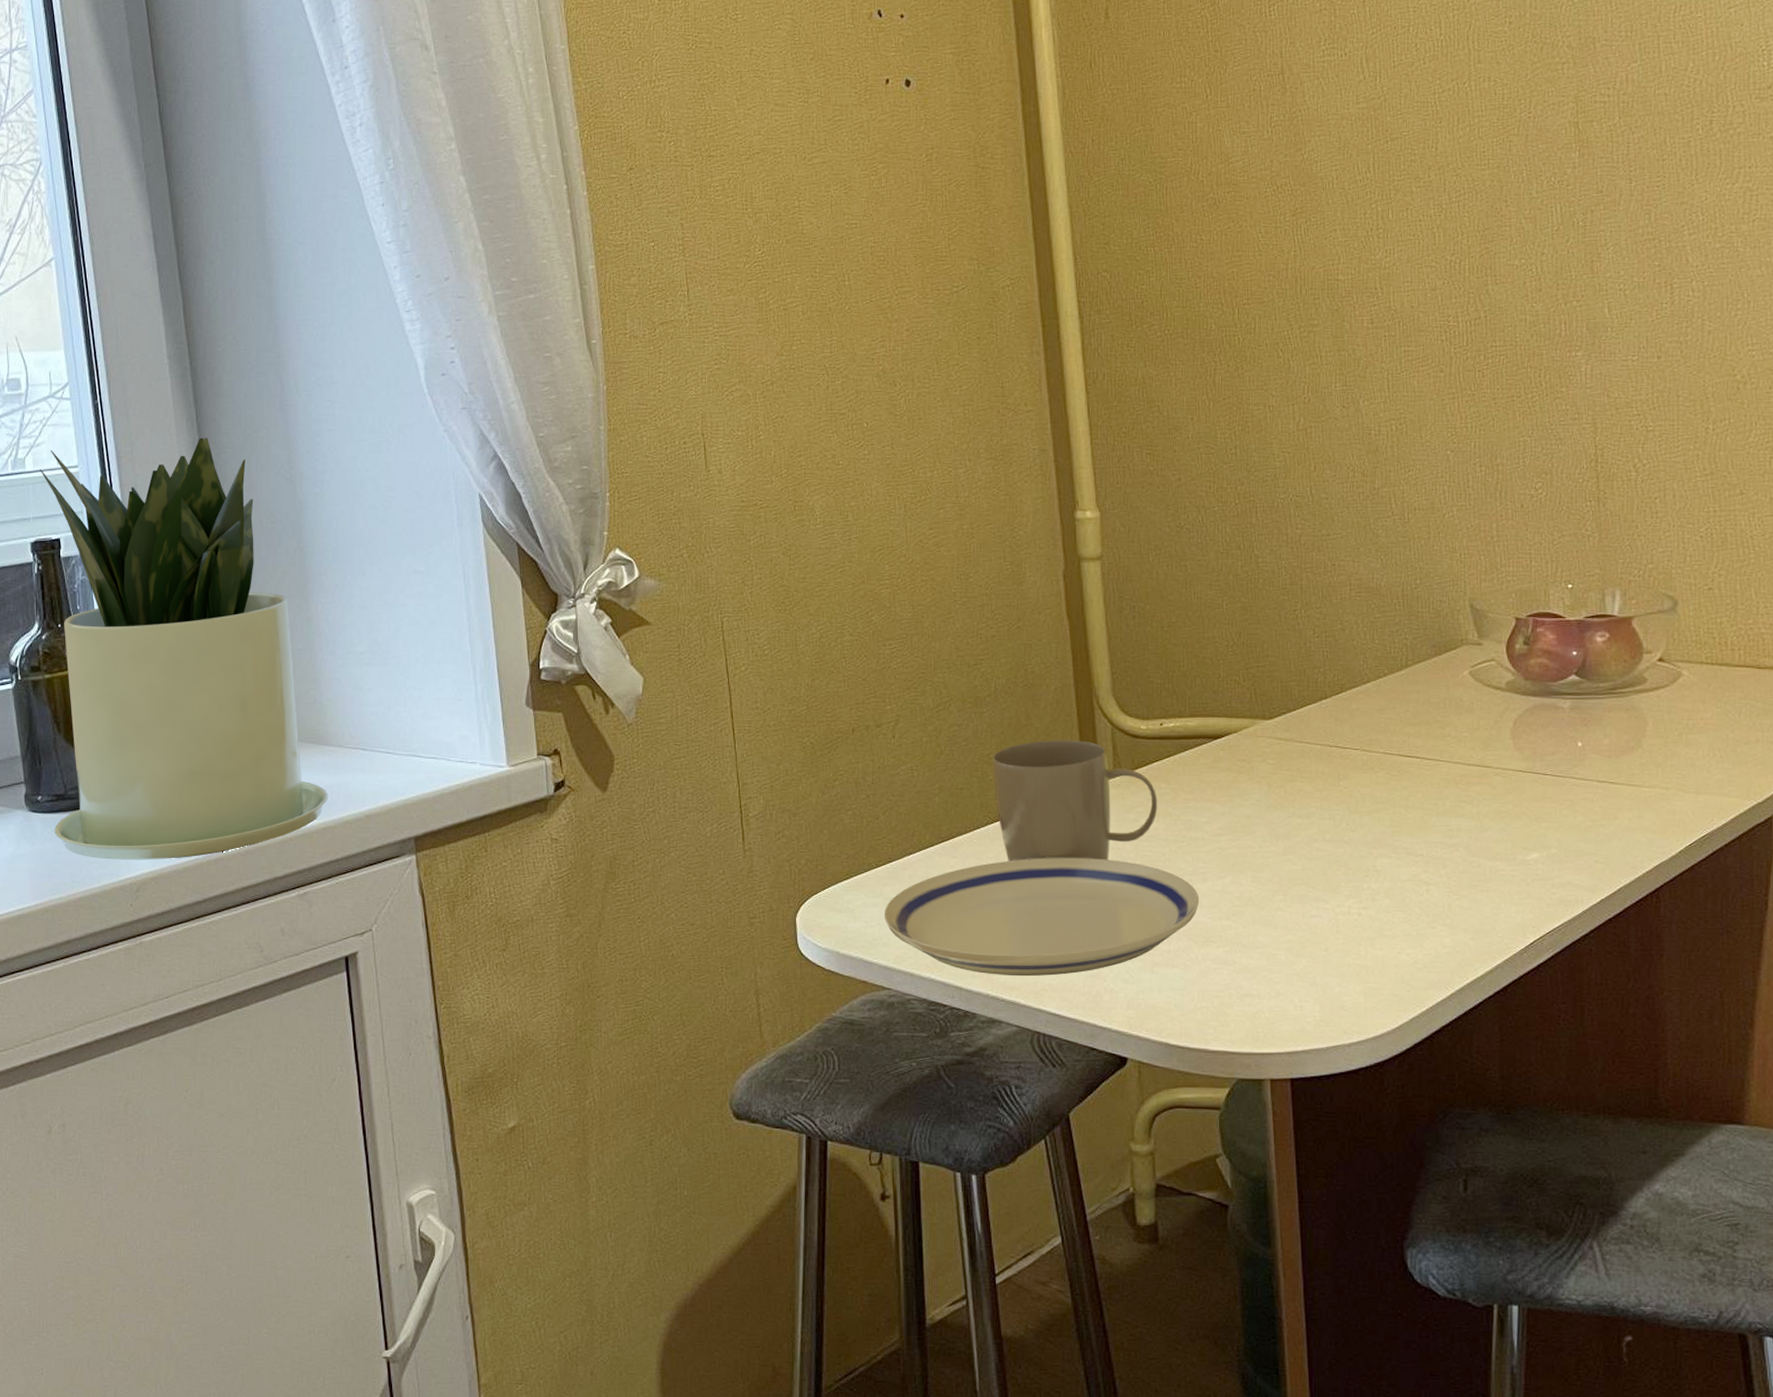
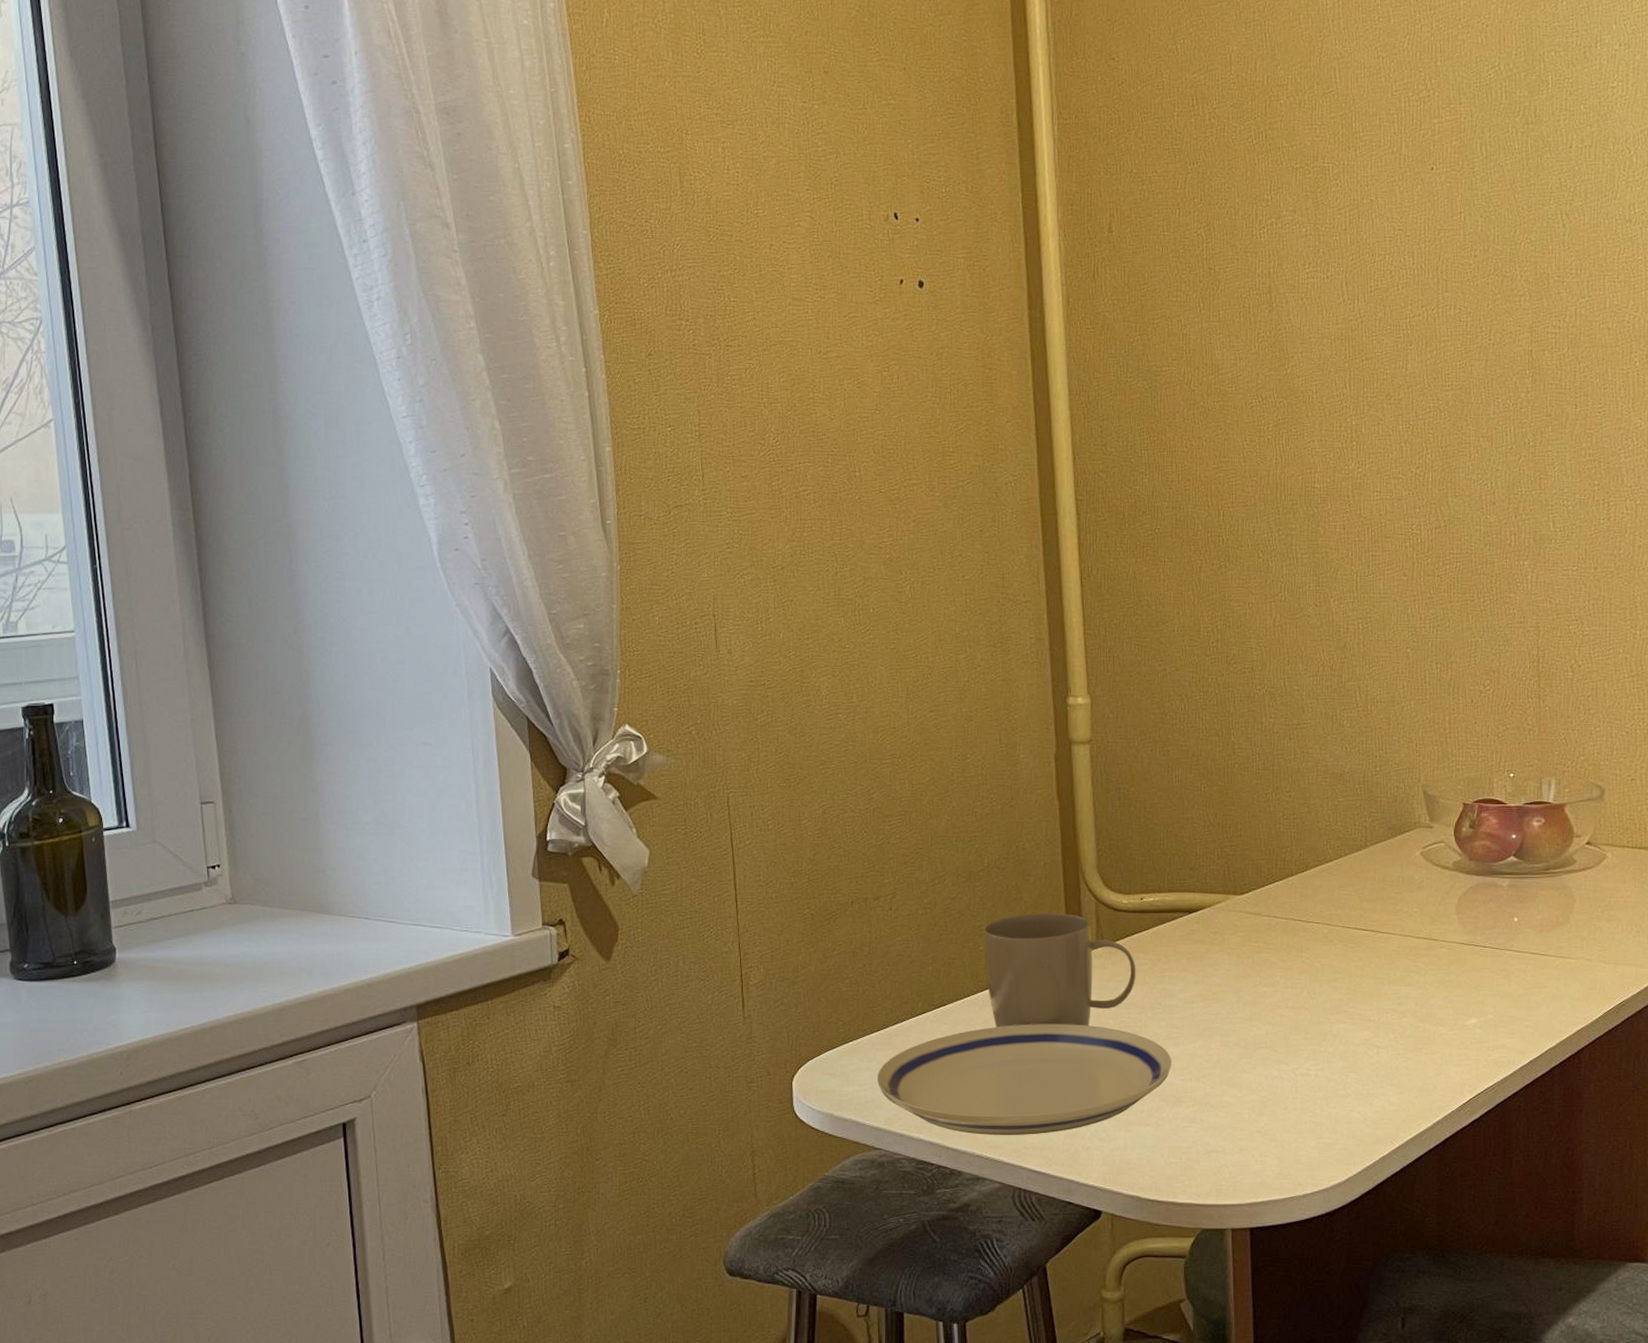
planter: present [40,437,329,860] -> none [33,605,330,1028]

